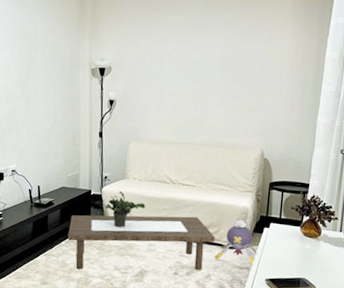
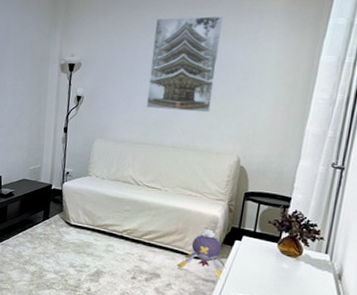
coffee table: present [68,215,215,270] -> none [25,207,179,278]
potted plant: present [104,191,145,228] -> none [64,188,106,225]
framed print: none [176,17,240,110] -> present [146,16,223,113]

